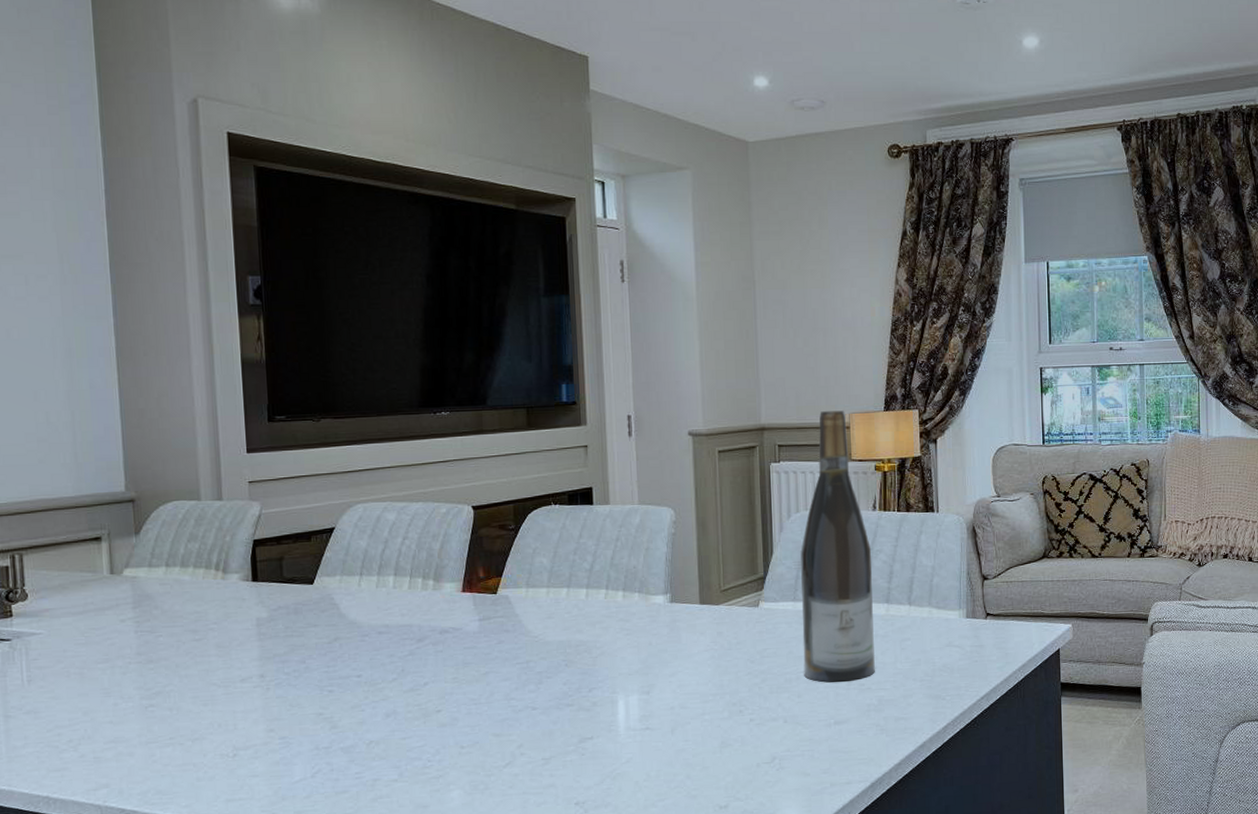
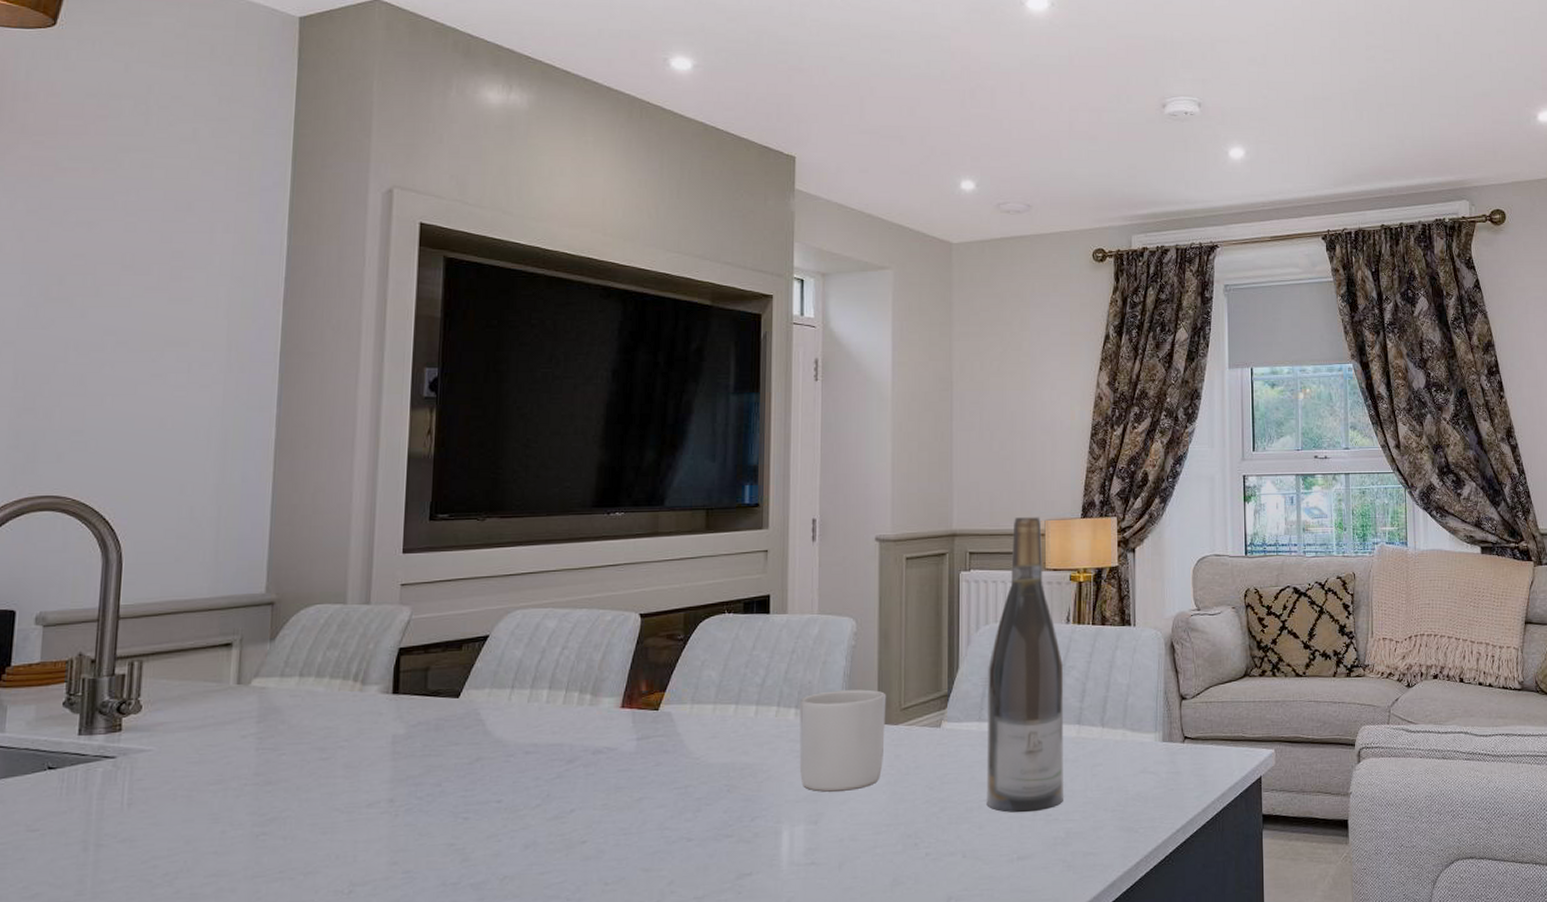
mug: none [626,573,707,666] -> present [799,689,887,792]

